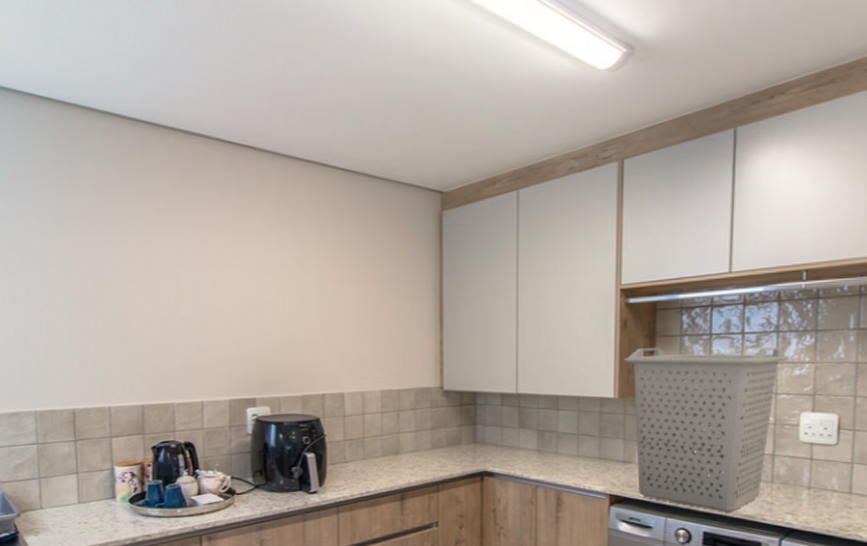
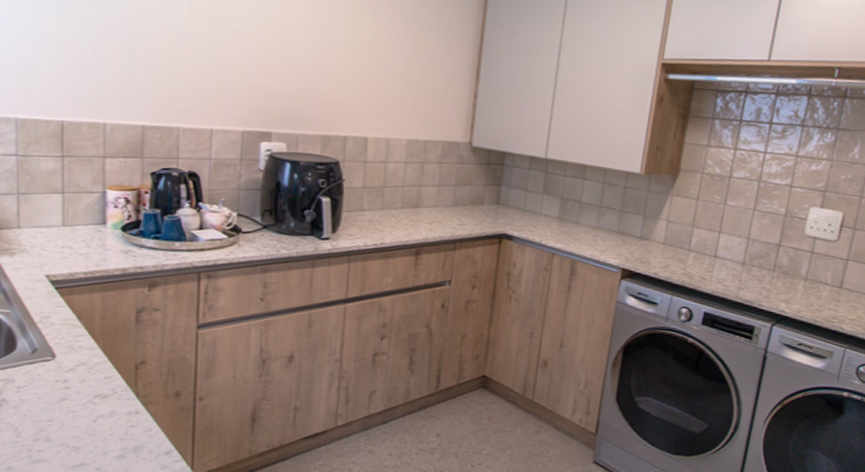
laundry basket: present [624,347,789,512] -> none [650,126,809,296]

